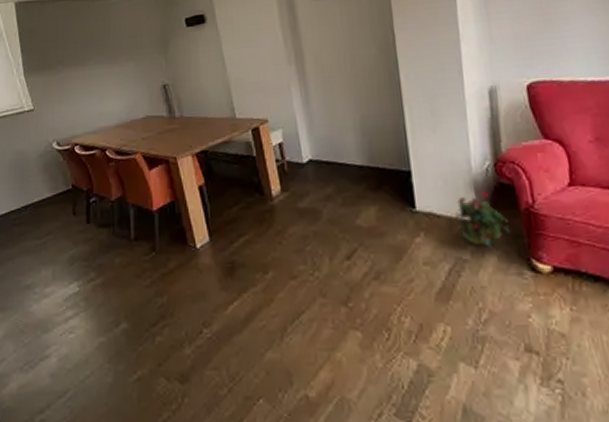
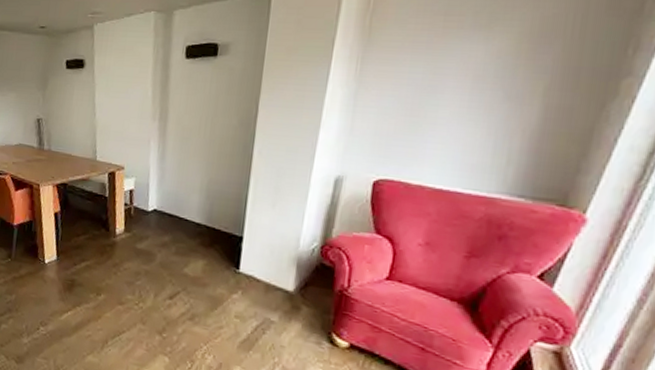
potted plant: present [454,191,511,247] -> none [272,267,322,316]

